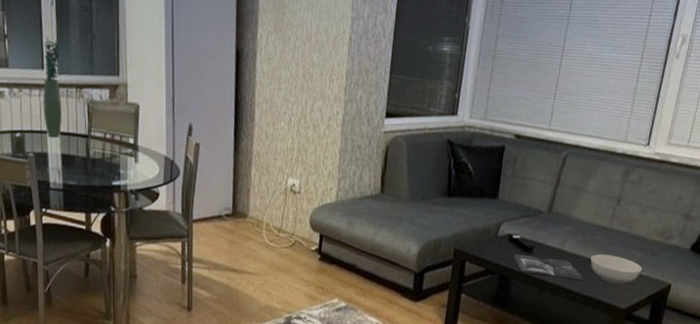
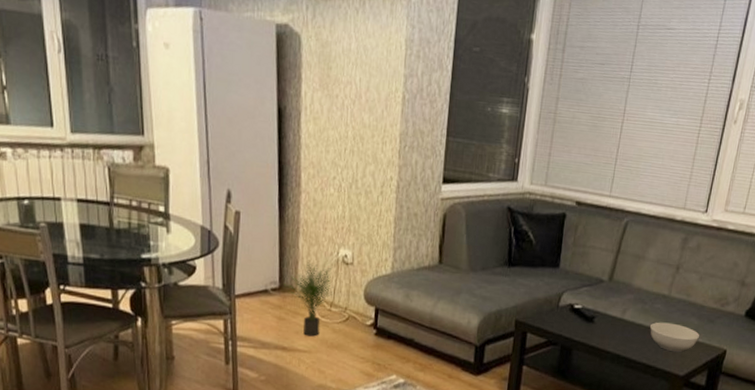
vase: present [43,36,62,137] -> none [52,88,78,205]
potted plant: none [236,188,281,260] -> present [283,260,333,337]
magazine: present [512,254,584,280] -> none [574,324,644,349]

